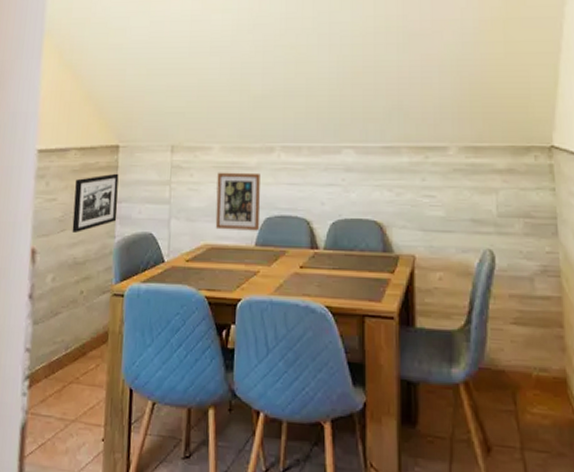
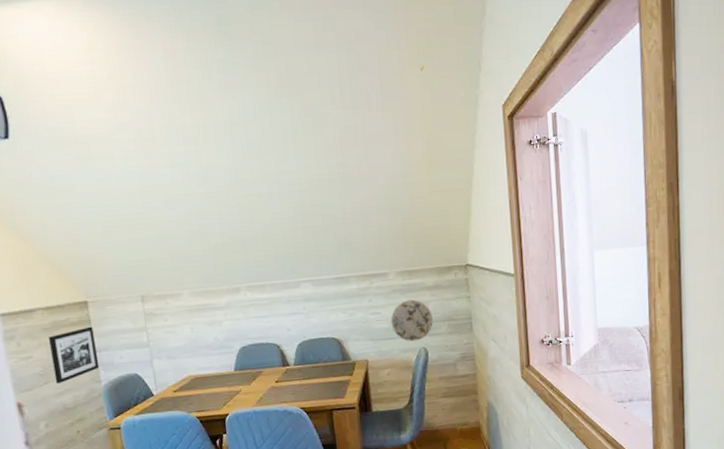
picture frame: present [215,172,260,231] -> none [190,311,237,363]
decorative plate: none [448,184,504,240] -> present [391,299,433,342]

